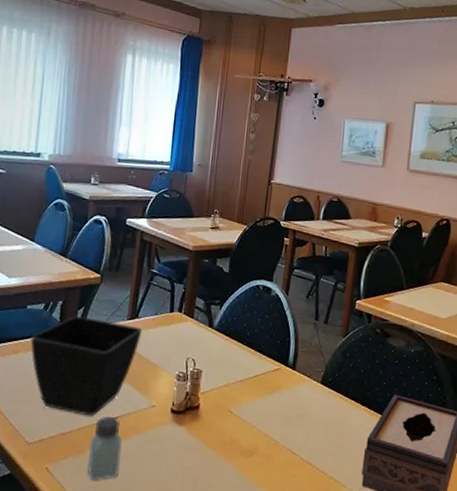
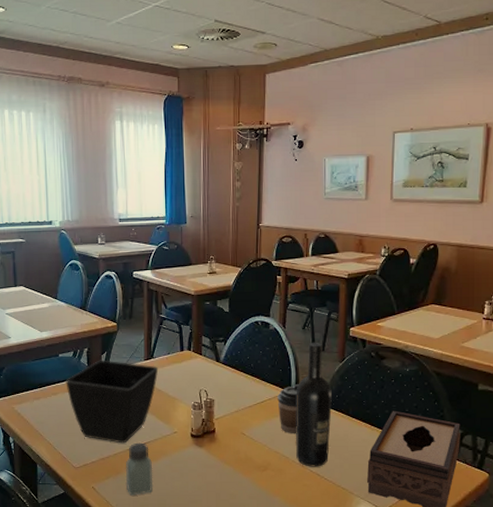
coffee cup: none [272,359,297,416] -> present [277,384,299,434]
wine bottle: none [287,313,333,455] -> present [296,342,333,467]

